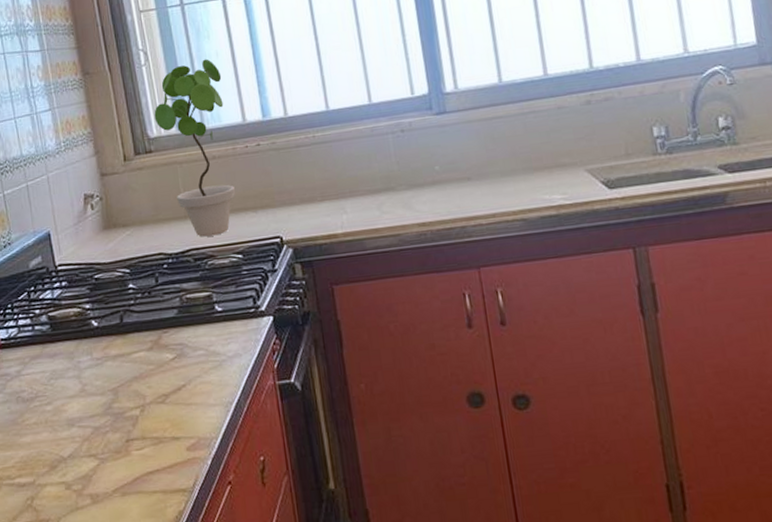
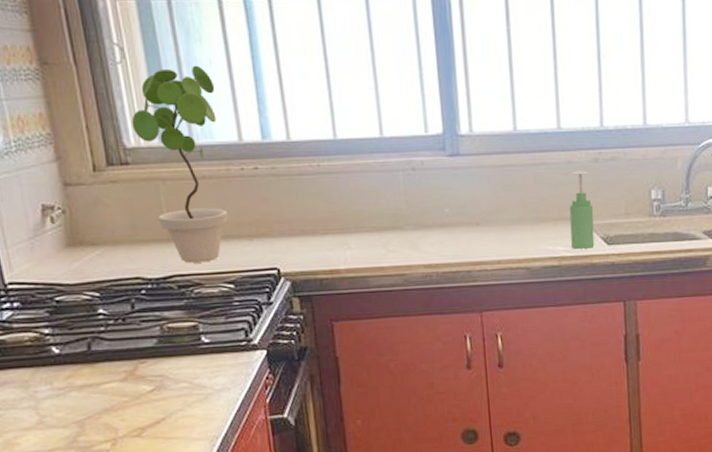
soap dispenser: none [562,114,595,196] -> present [569,171,595,249]

